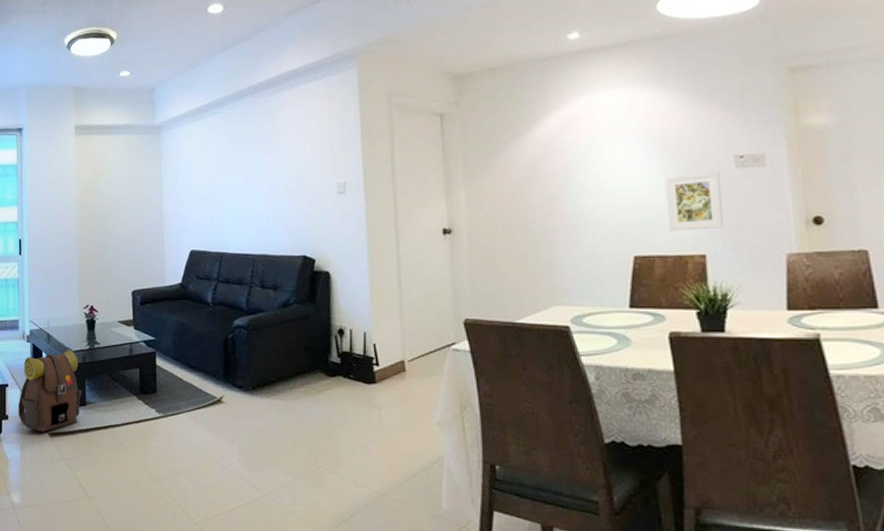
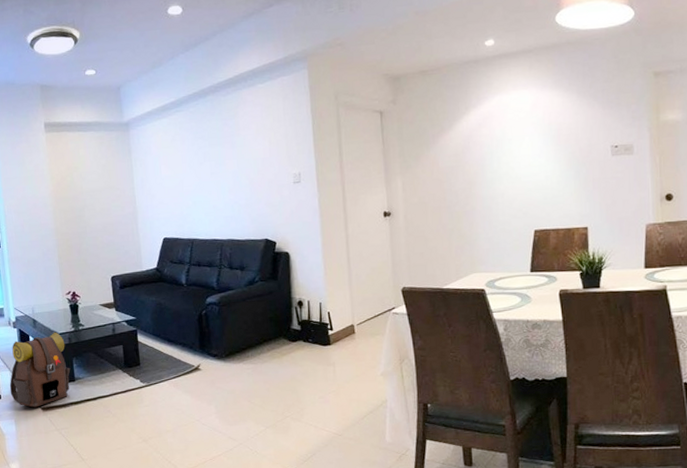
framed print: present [665,172,725,231] -> none [559,159,602,209]

